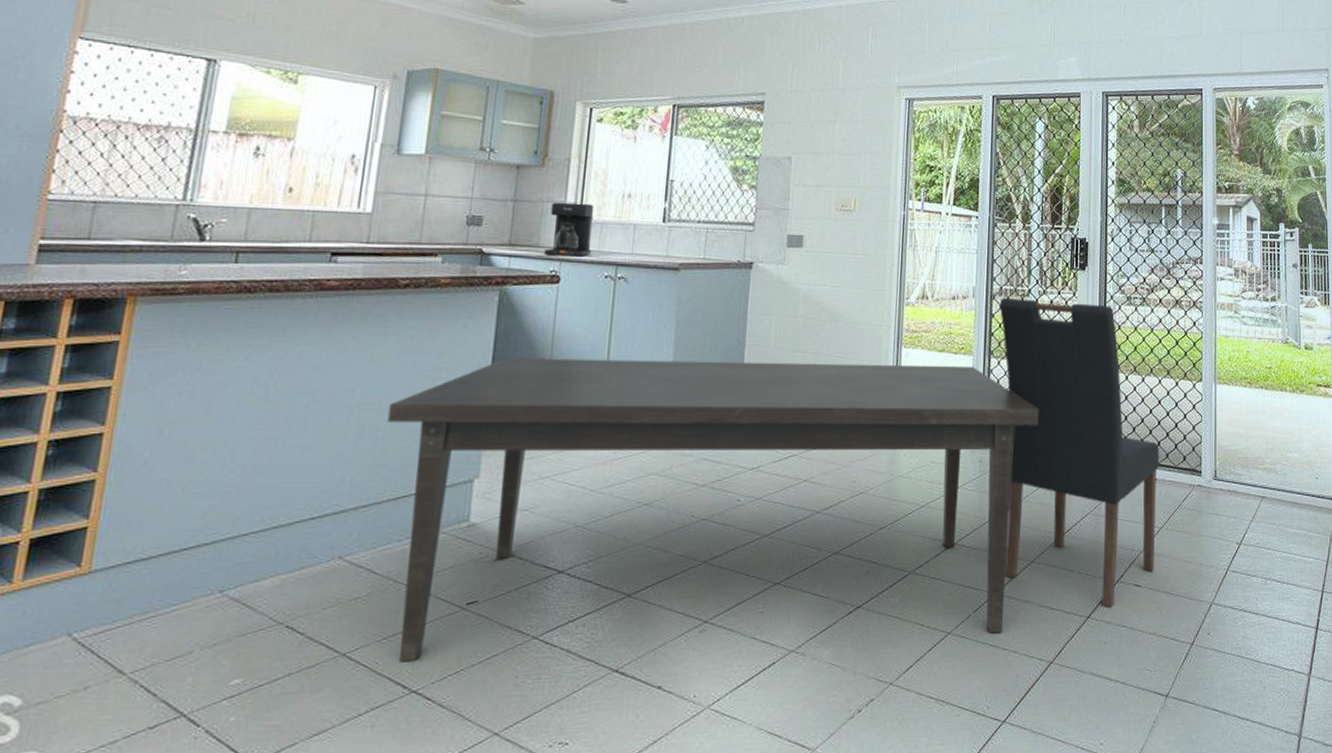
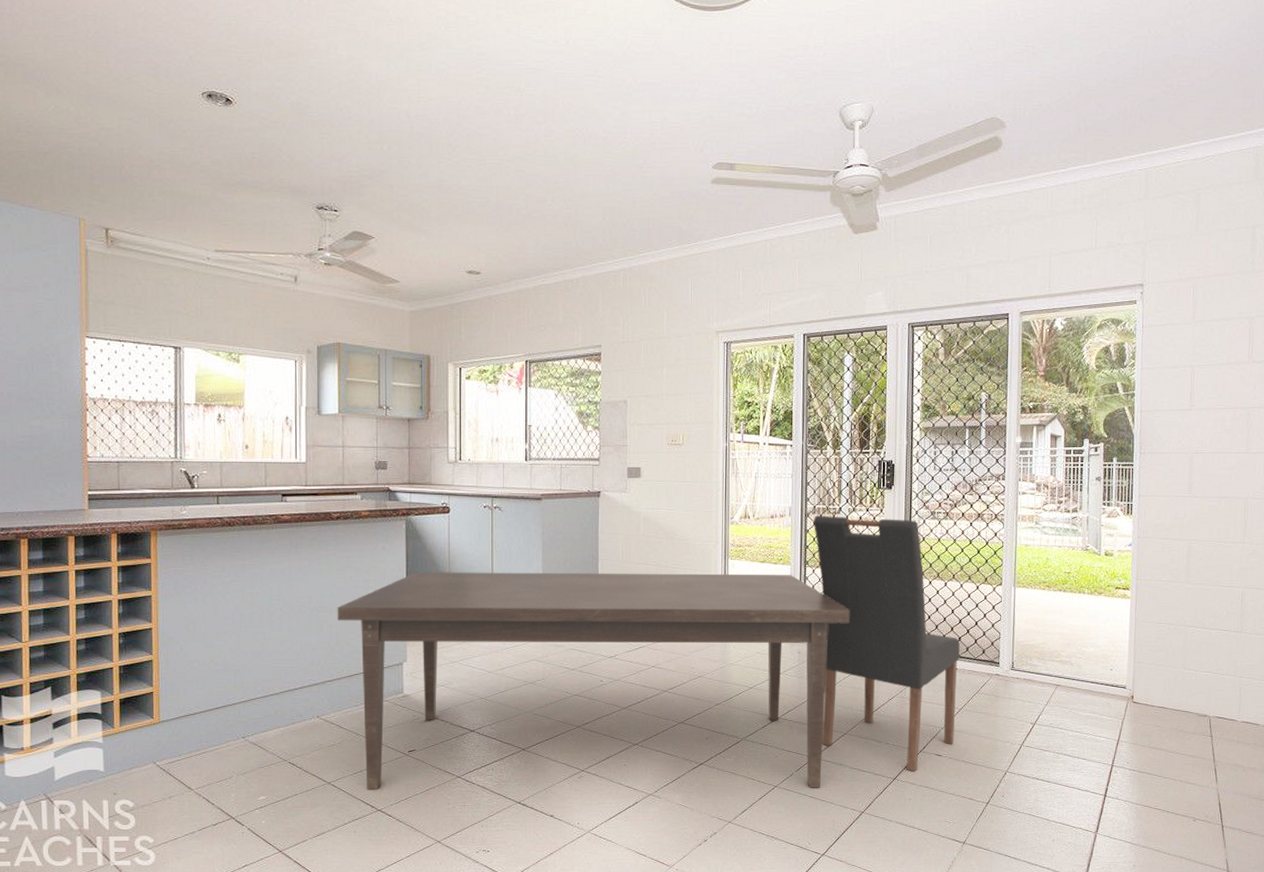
coffee maker: present [543,202,595,257] -> none [435,447,472,491]

